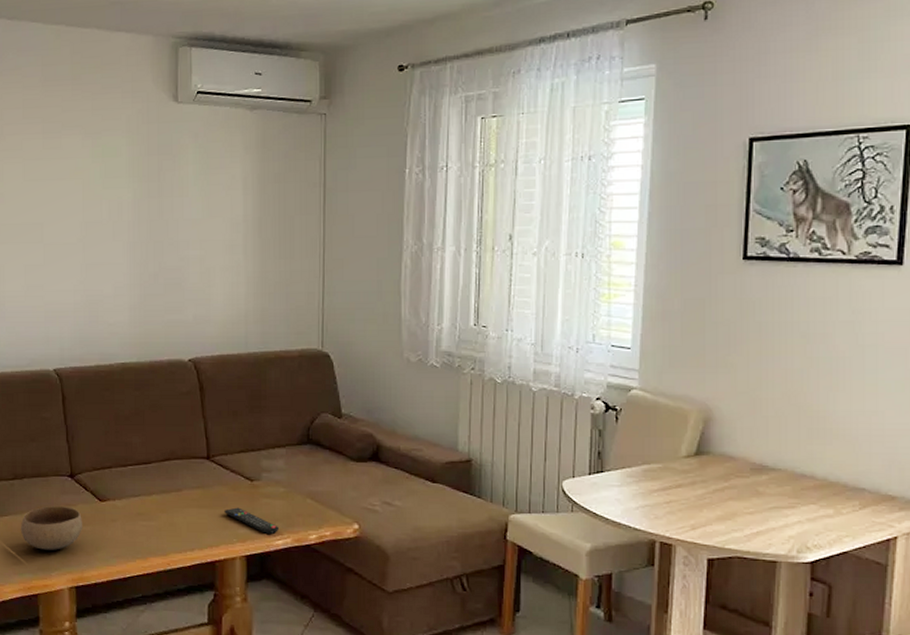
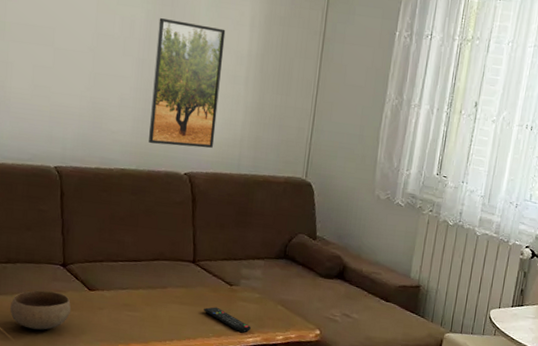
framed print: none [146,195,218,331] -> present [149,18,226,149]

